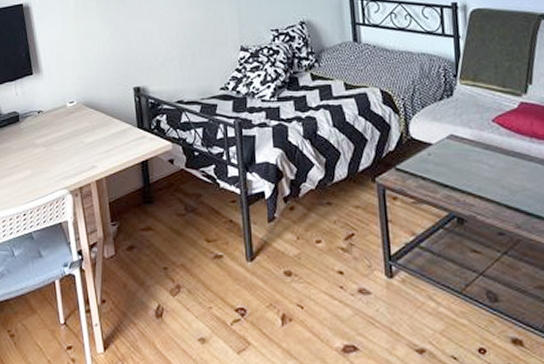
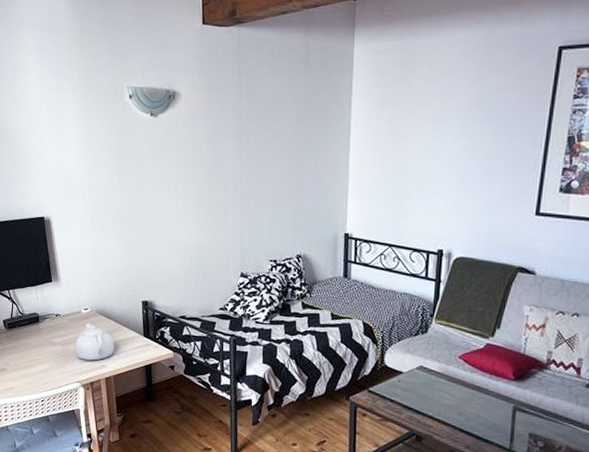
teapot: none [60,118,106,161] -> present [74,323,115,361]

